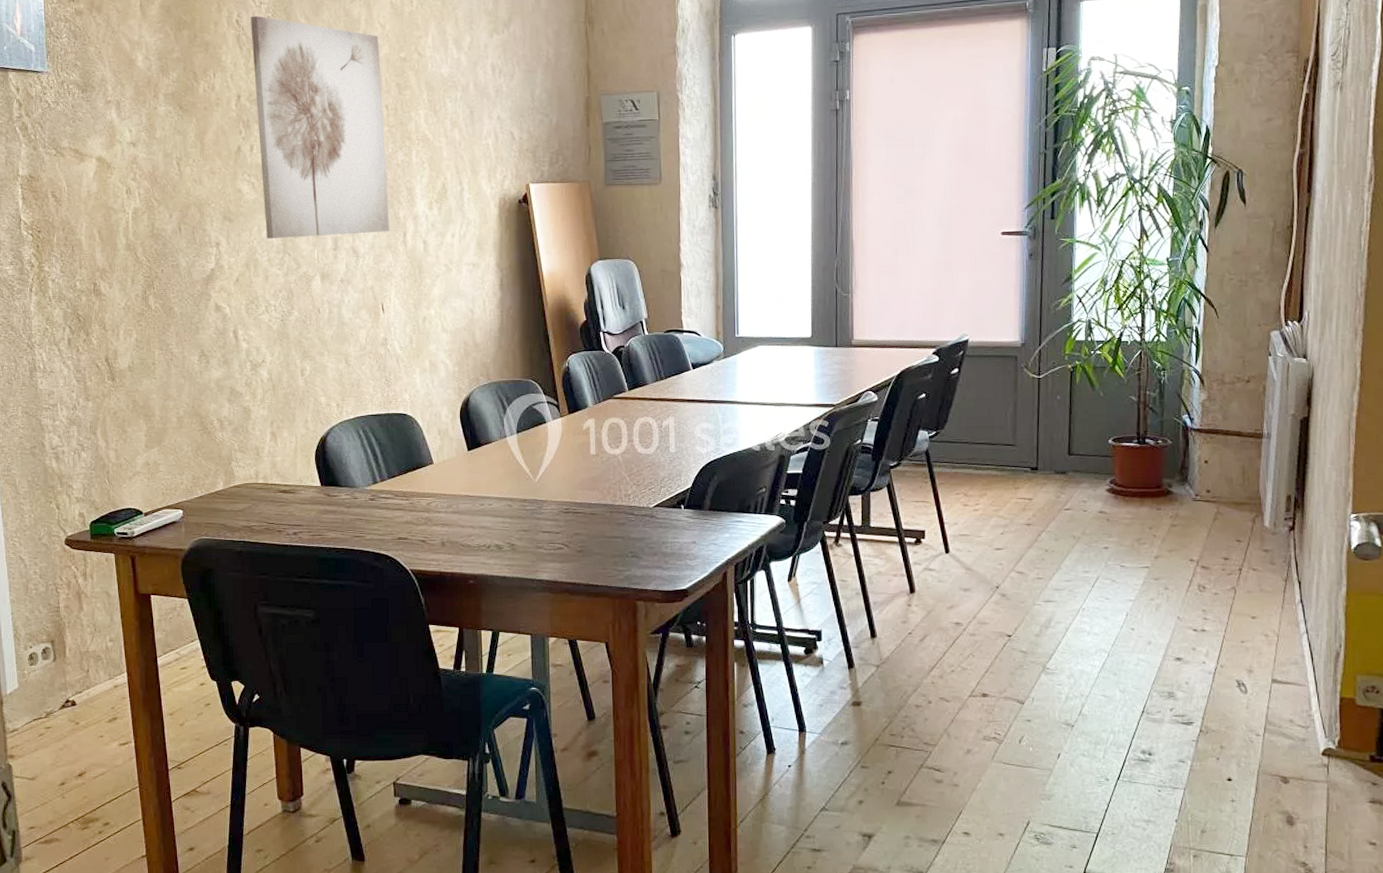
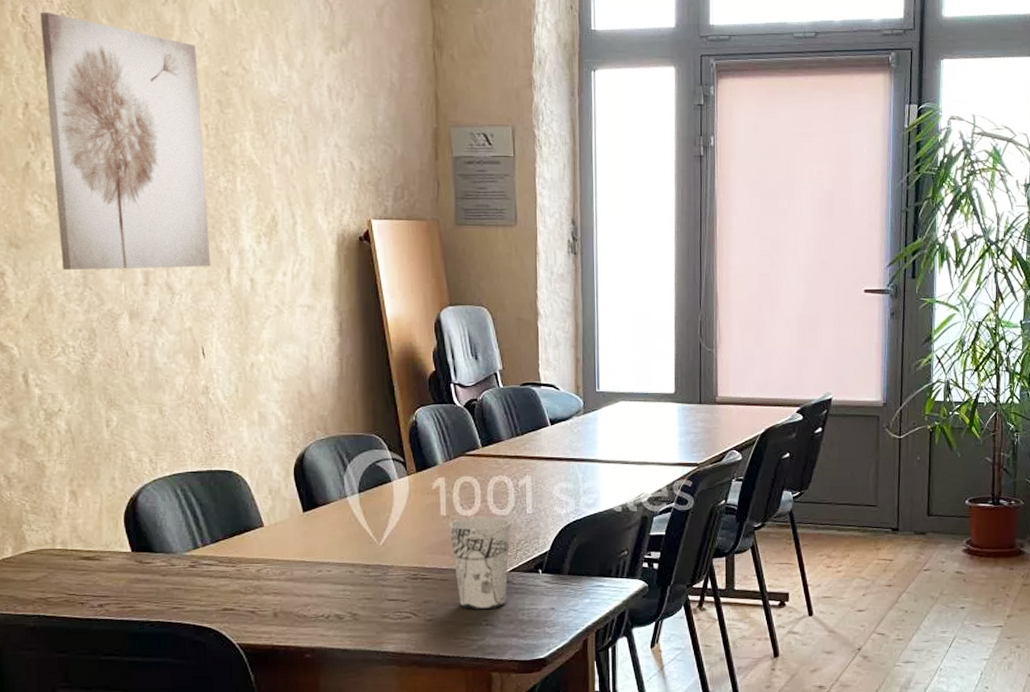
cup: none [598,455,656,543] -> present [448,517,511,610]

